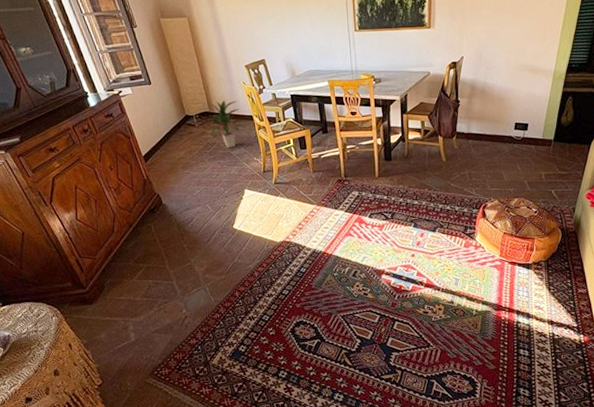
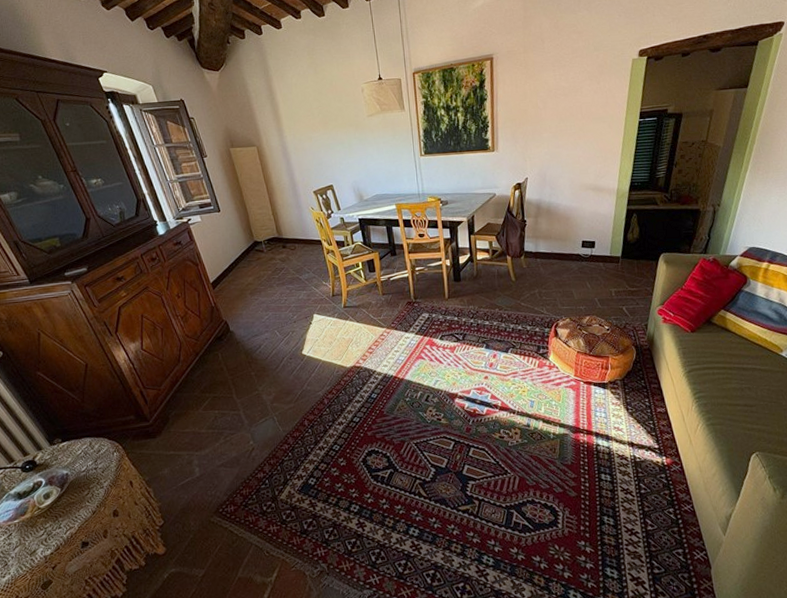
indoor plant: present [209,99,246,148] -> none [277,225,314,273]

